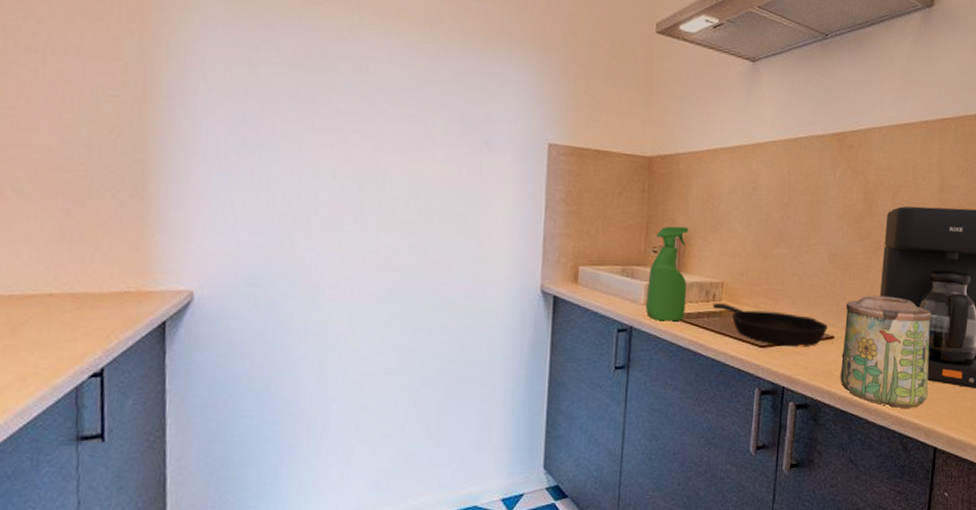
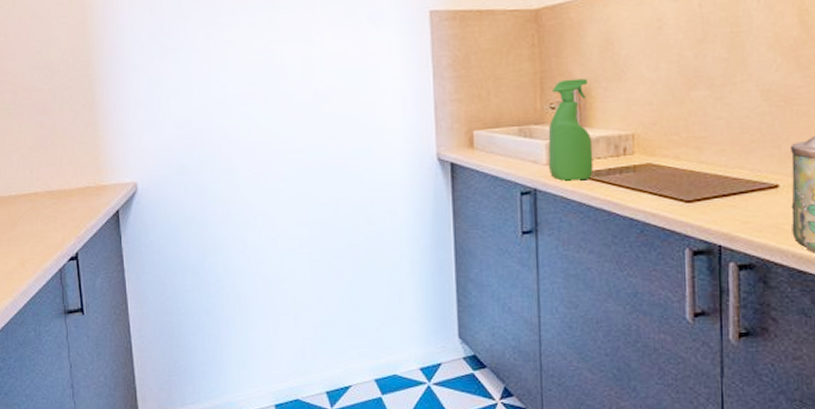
frying pan: present [712,303,828,346] -> none [624,157,769,199]

